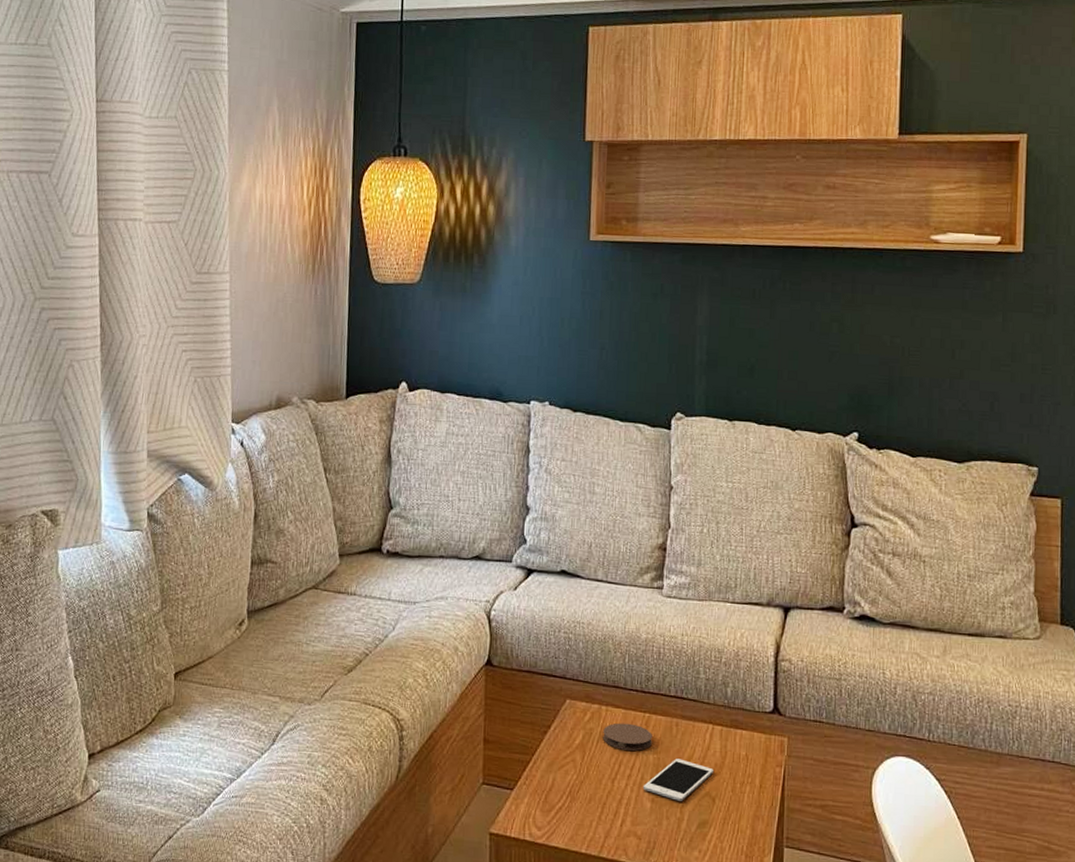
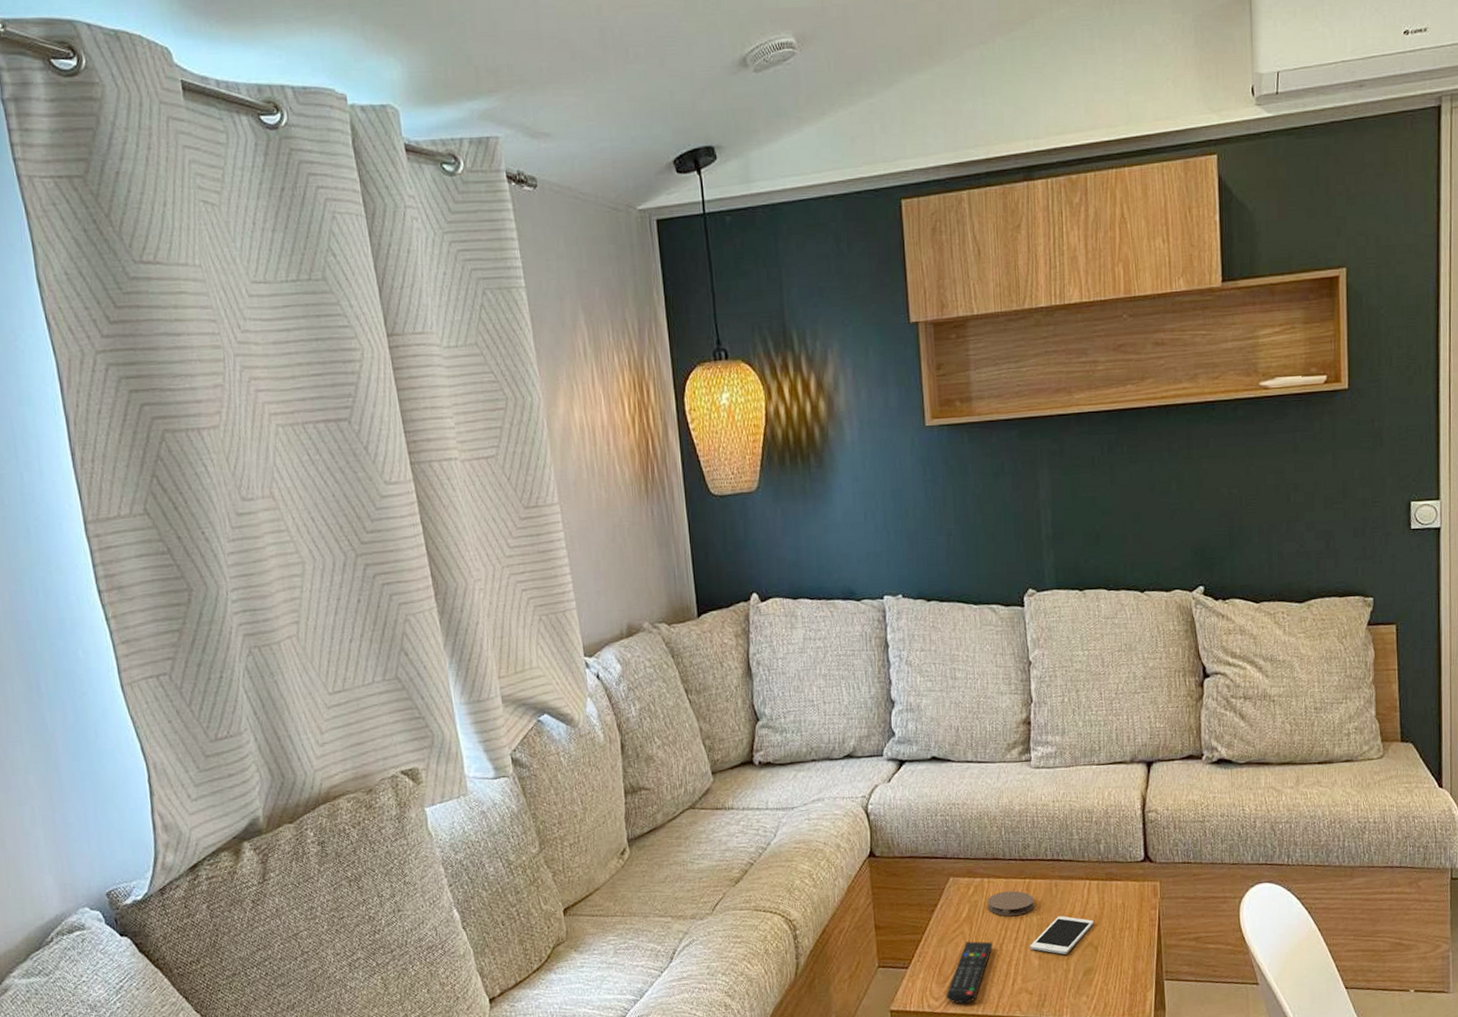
remote control: none [549,771,604,839] -> present [946,941,992,1004]

